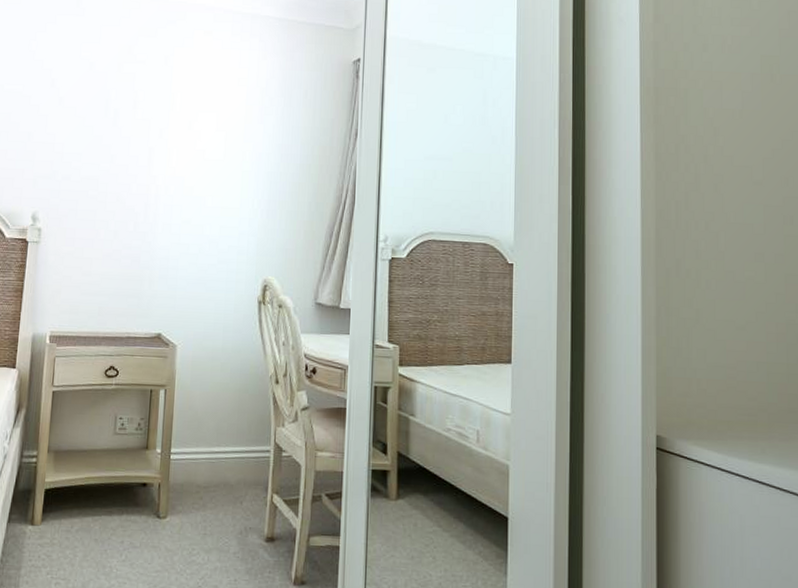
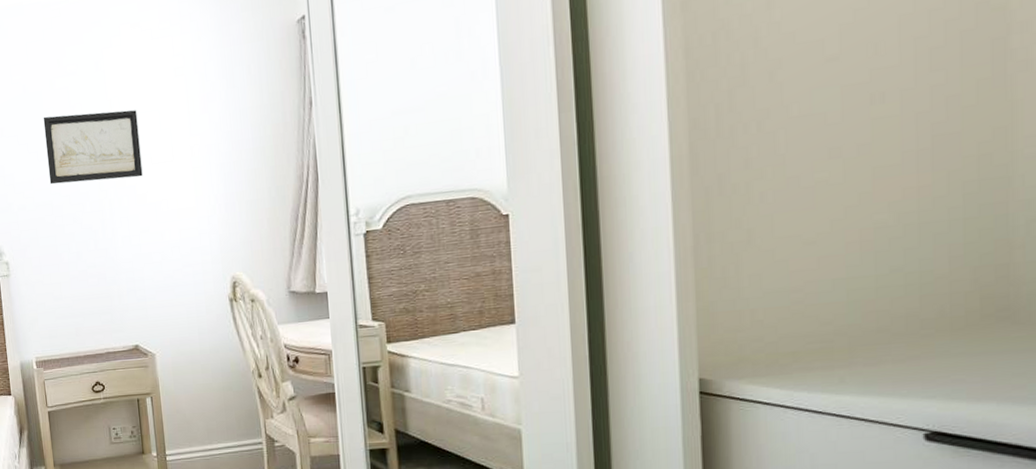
wall art: none [99,95,197,170] -> present [43,110,143,185]

